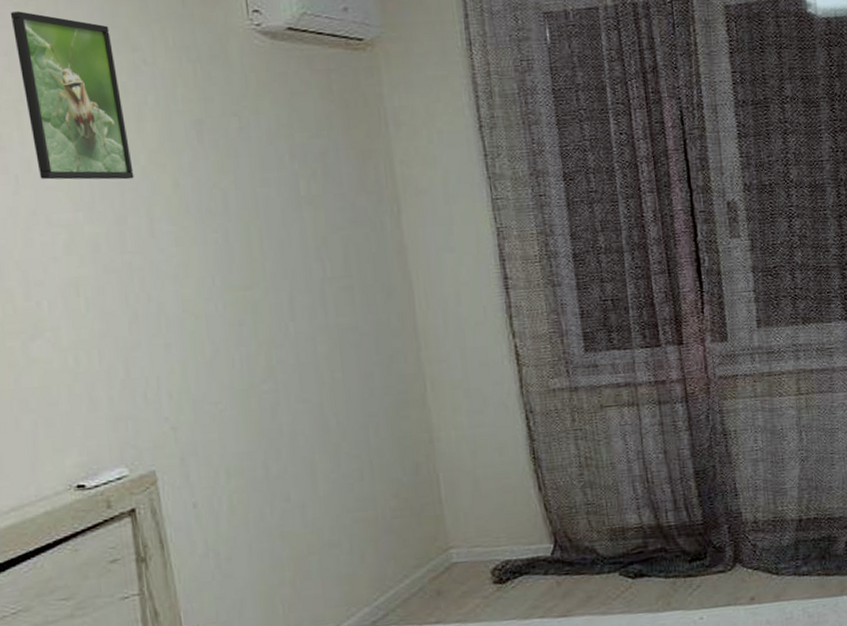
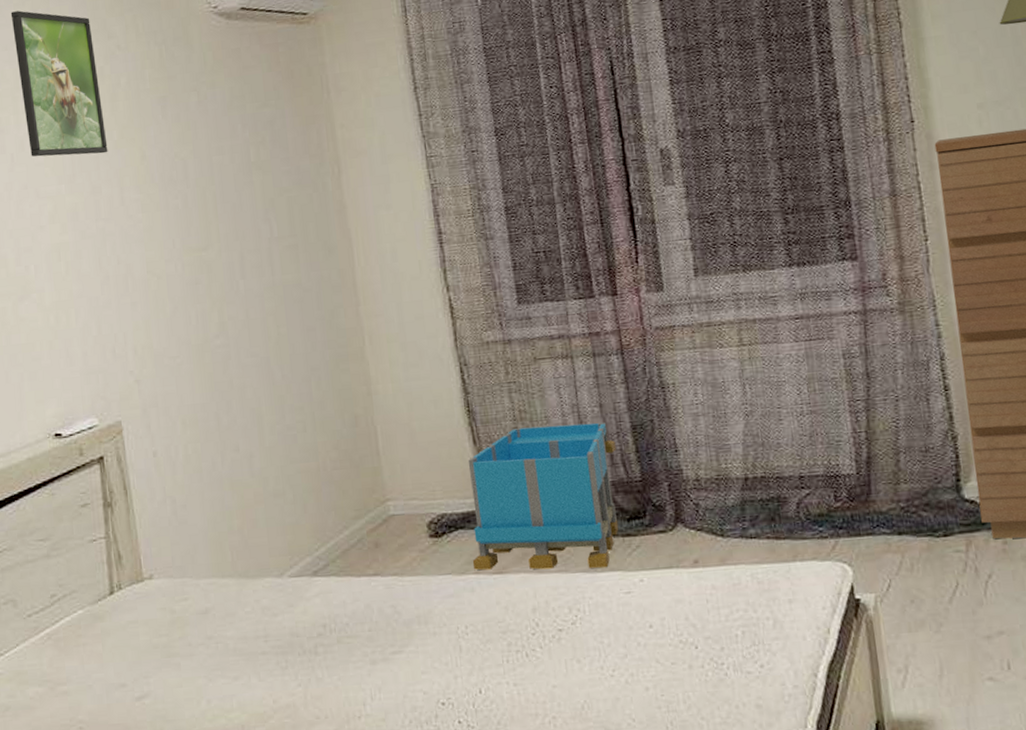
storage bin: none [533,468,681,614] -> present [468,423,619,570]

